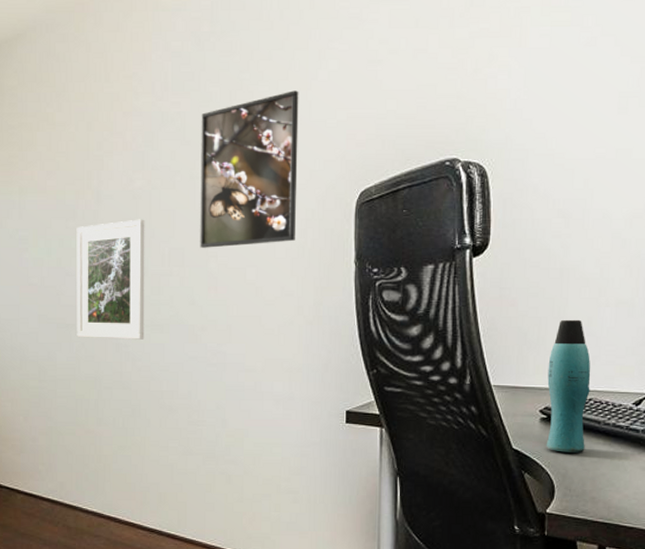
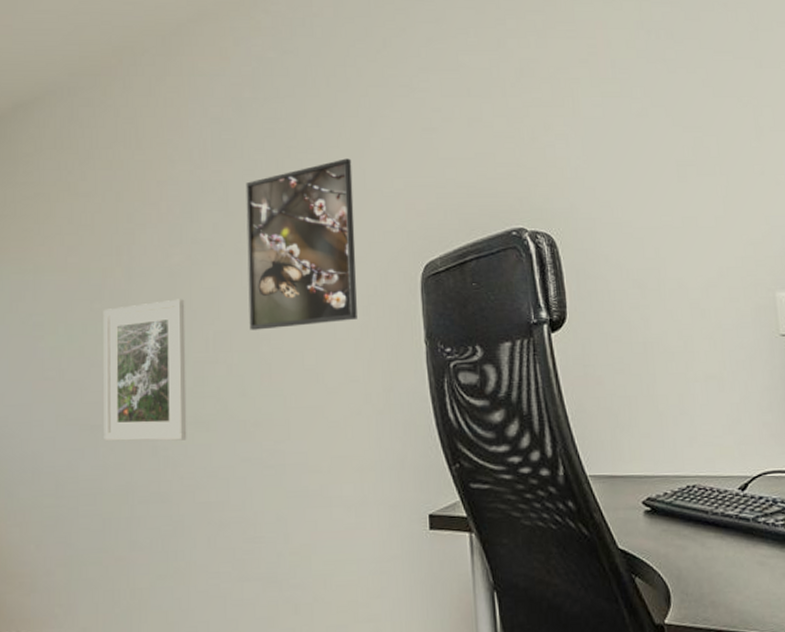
bottle: present [546,319,591,453] -> none [644,397,696,550]

